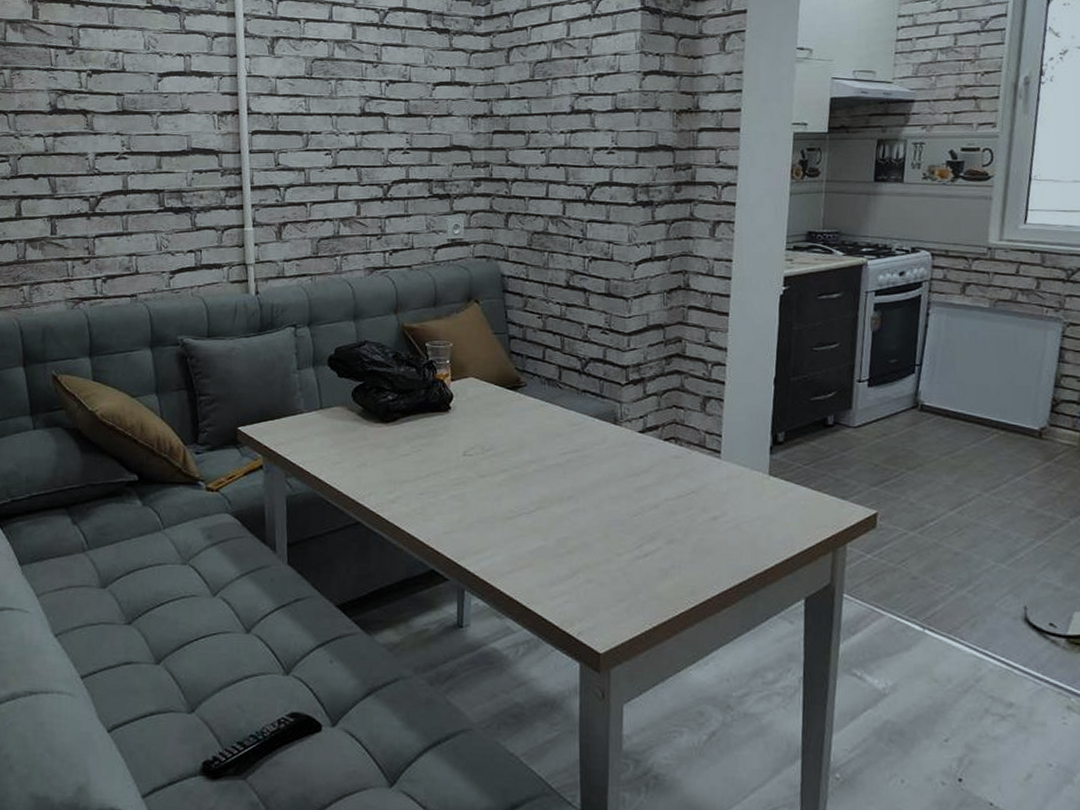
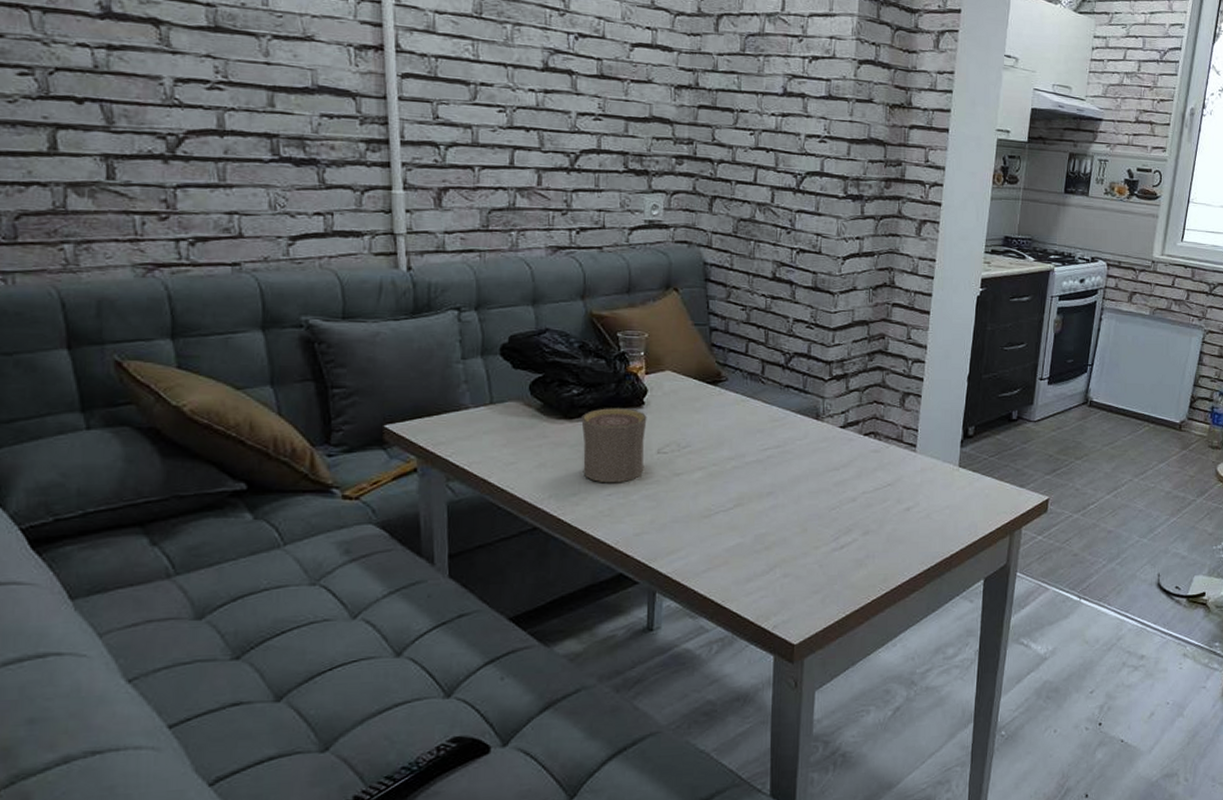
cup: none [396,412,454,483] -> present [581,408,647,483]

